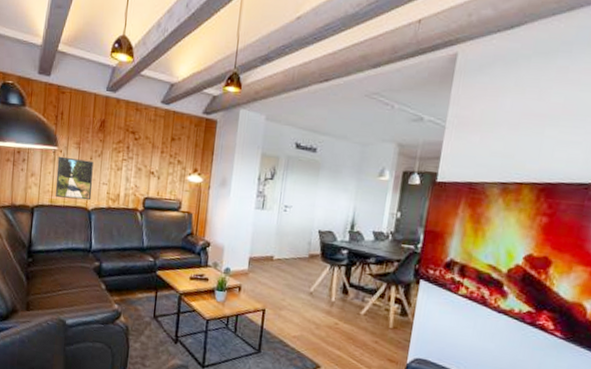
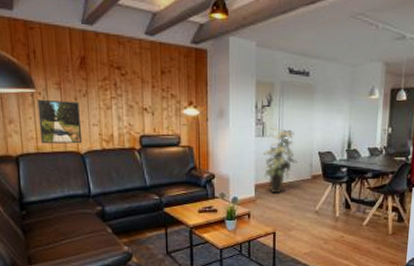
indoor plant: none [259,200,295,270] -> present [263,127,297,194]

